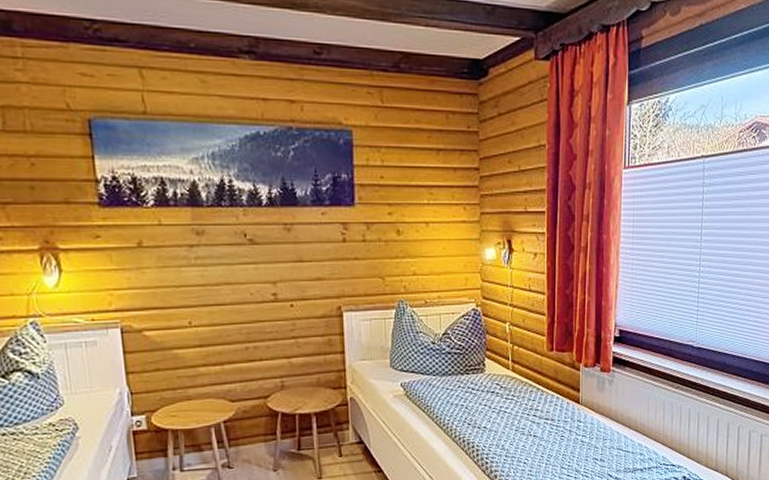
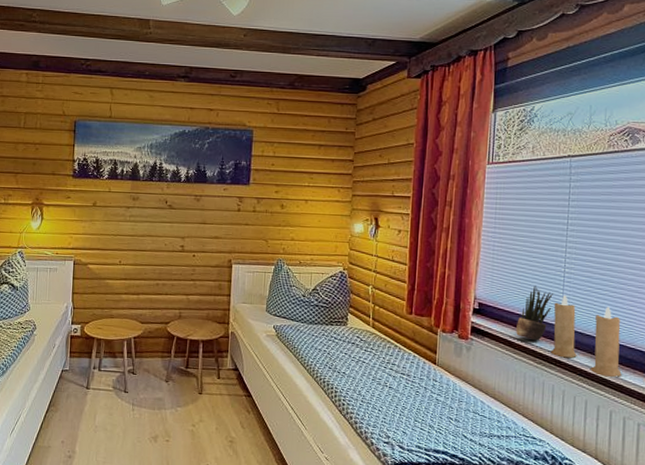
potted plant: none [655,305,689,365] -> present [516,286,553,341]
candle: none [687,313,748,393] -> present [550,295,622,378]

